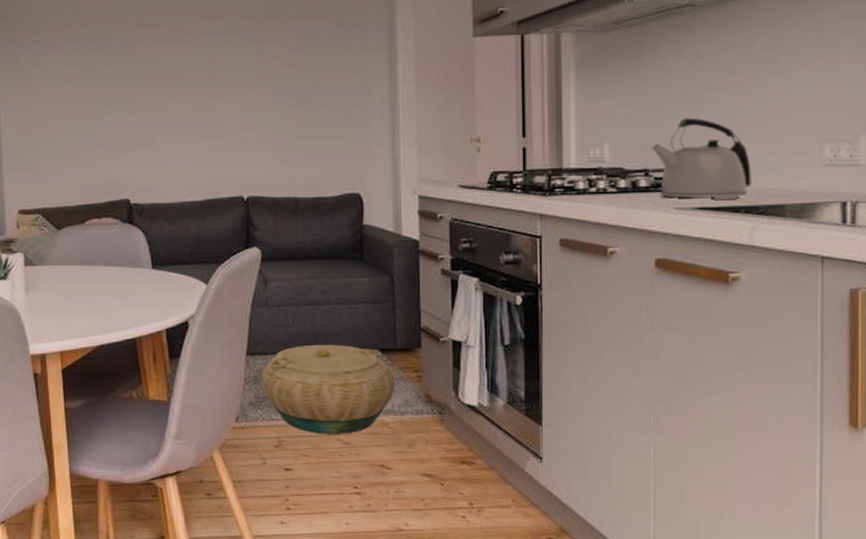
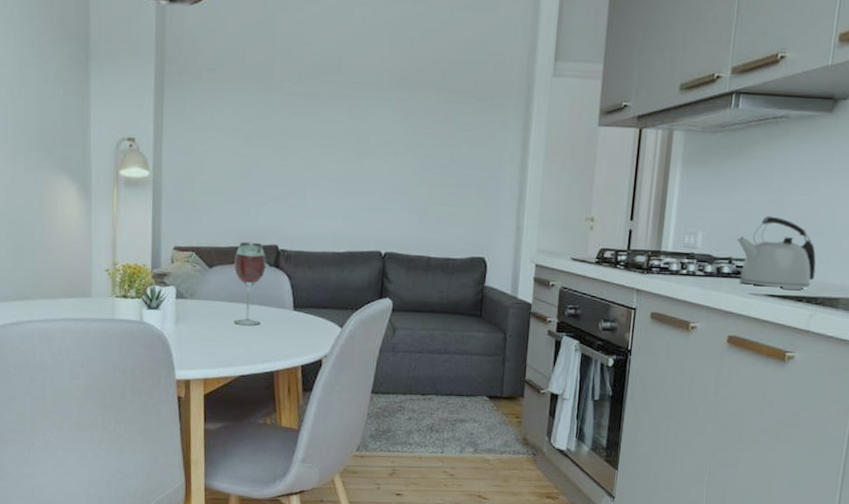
wineglass: none [84,198,119,290] -> present [234,241,266,326]
basket: present [260,344,395,434] -> none [381,388,499,467]

